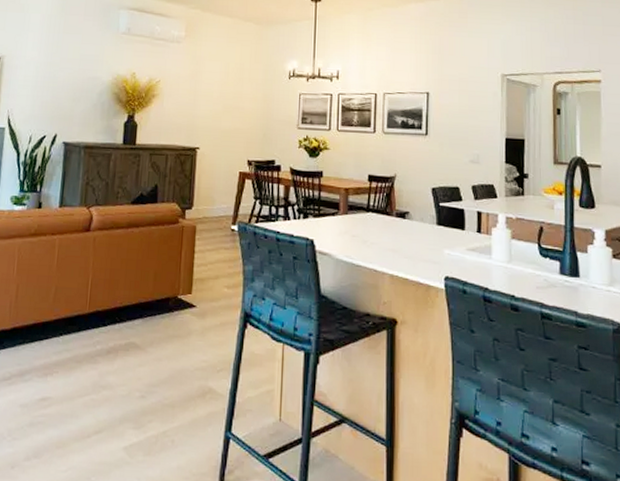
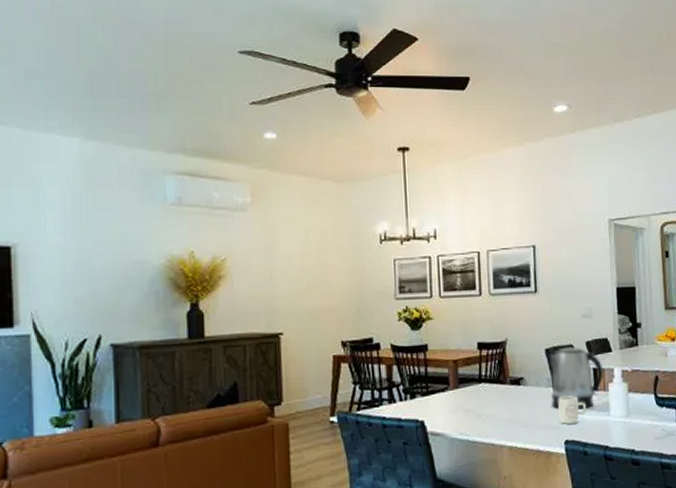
kettle: none [435,188,488,249] -> present [549,347,604,410]
mug: none [440,234,468,262] -> present [557,396,586,424]

